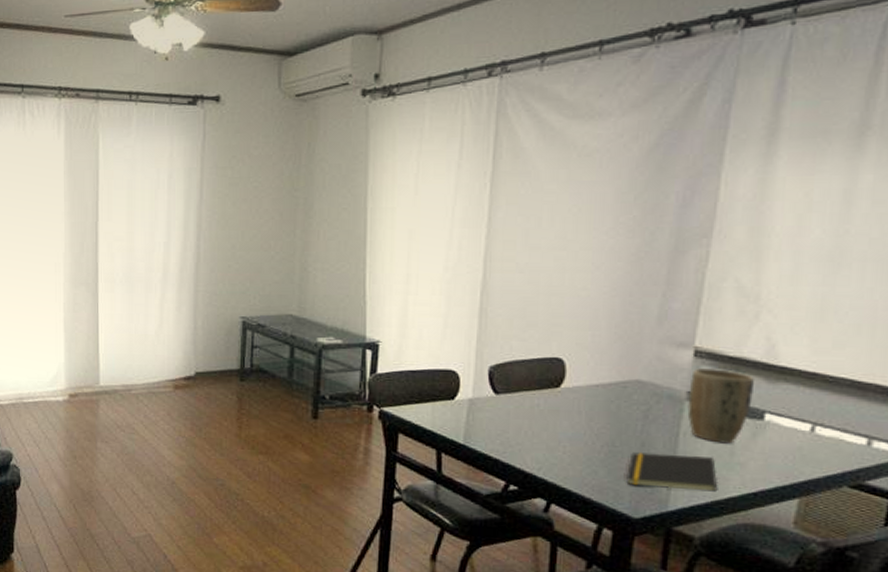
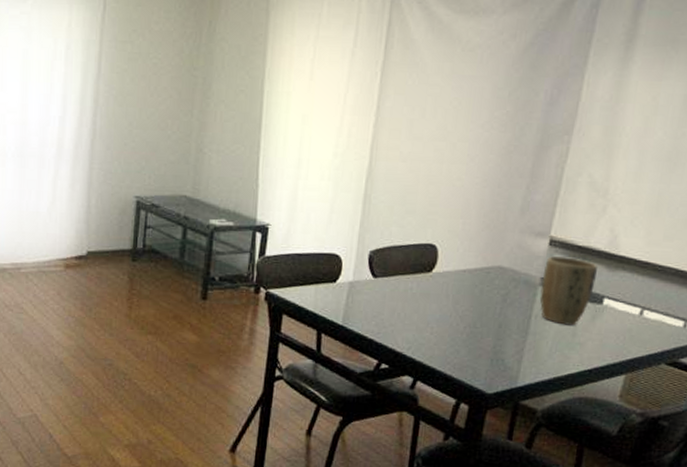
notepad: present [626,452,718,492] -> none [483,333,561,369]

